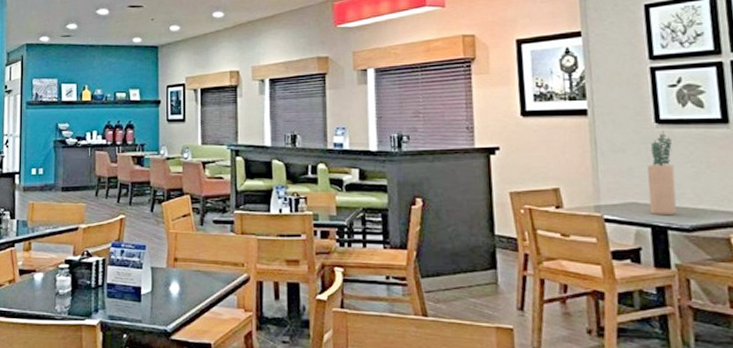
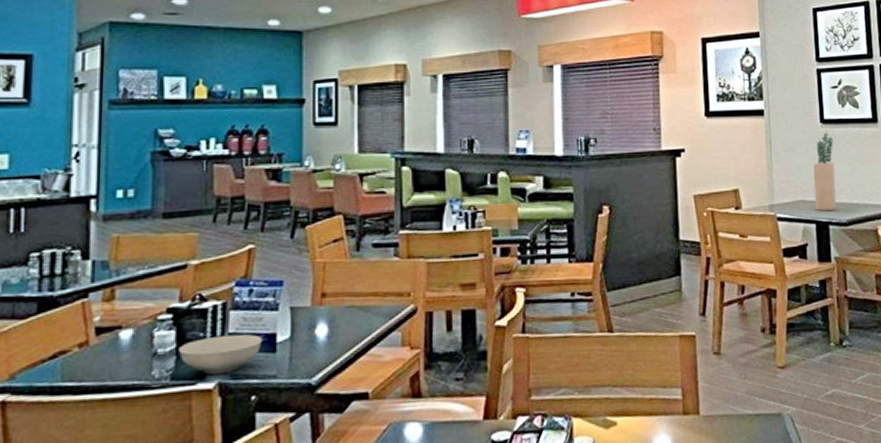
bowl: none [72,284,132,314] -> present [178,334,263,374]

